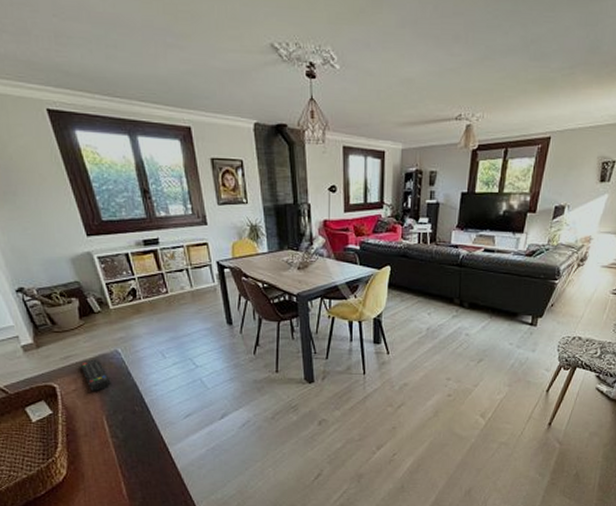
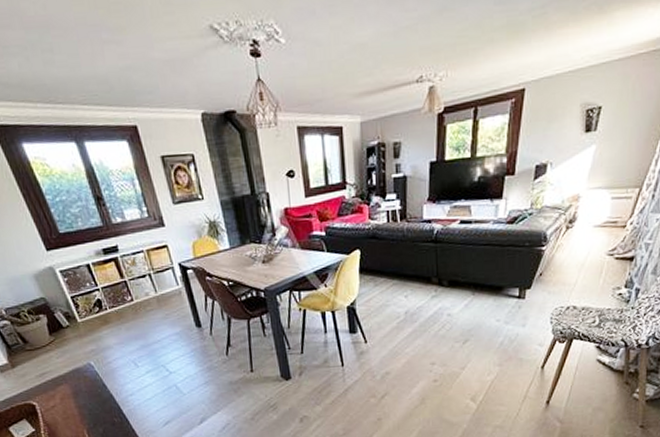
remote control: present [80,358,111,392] -> none [55,372,88,407]

